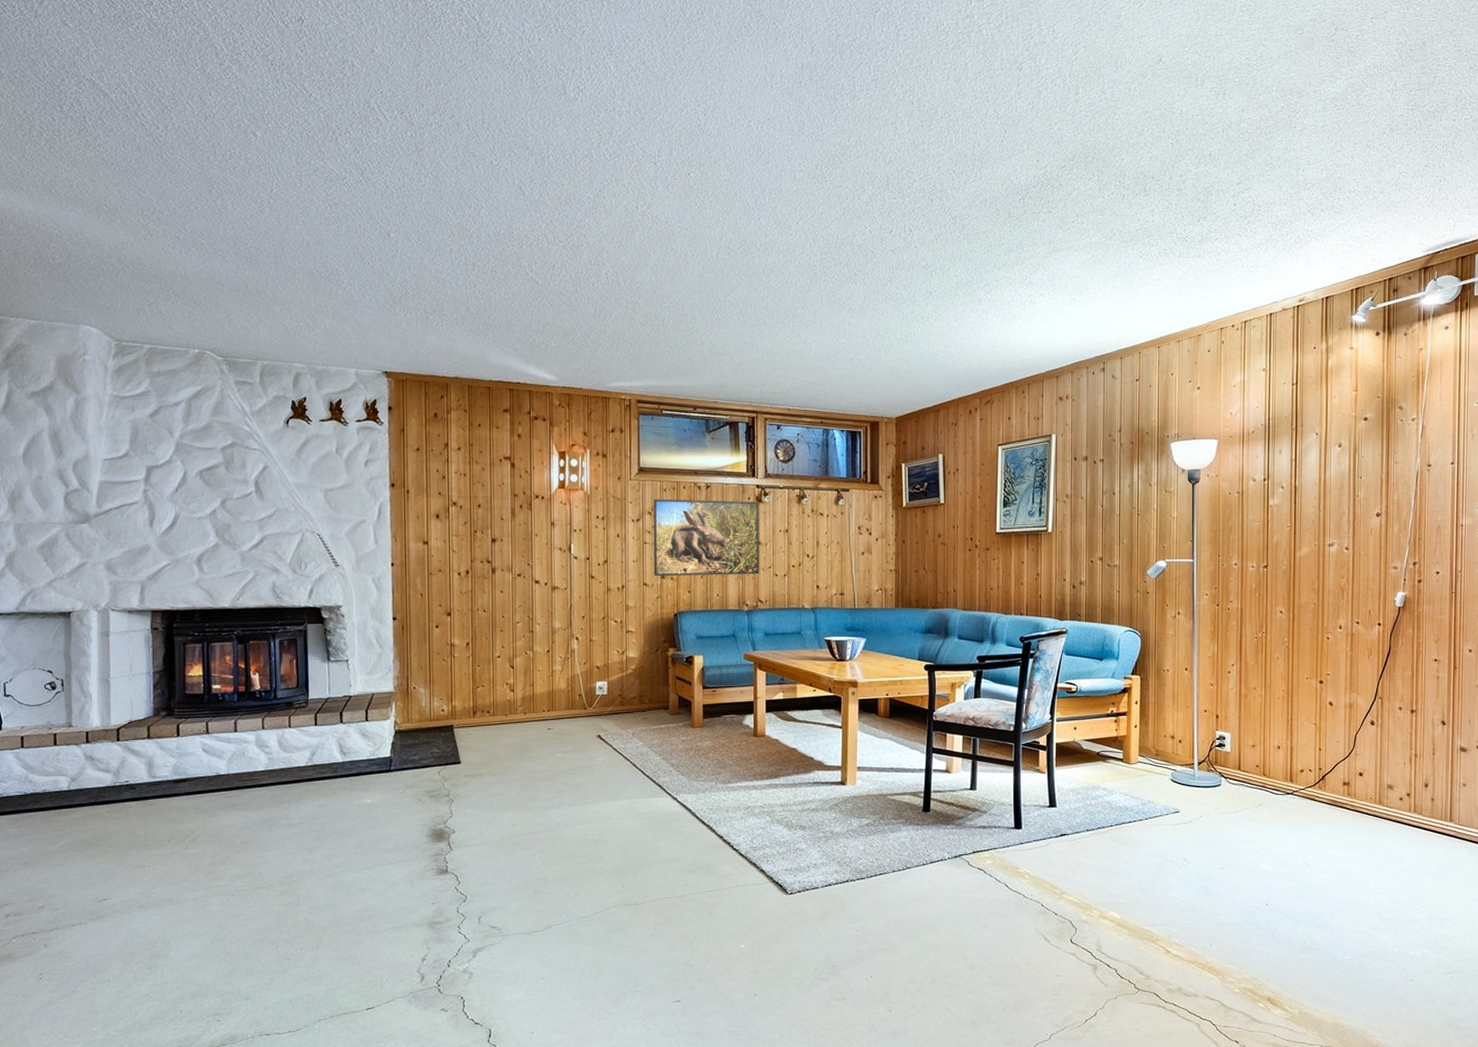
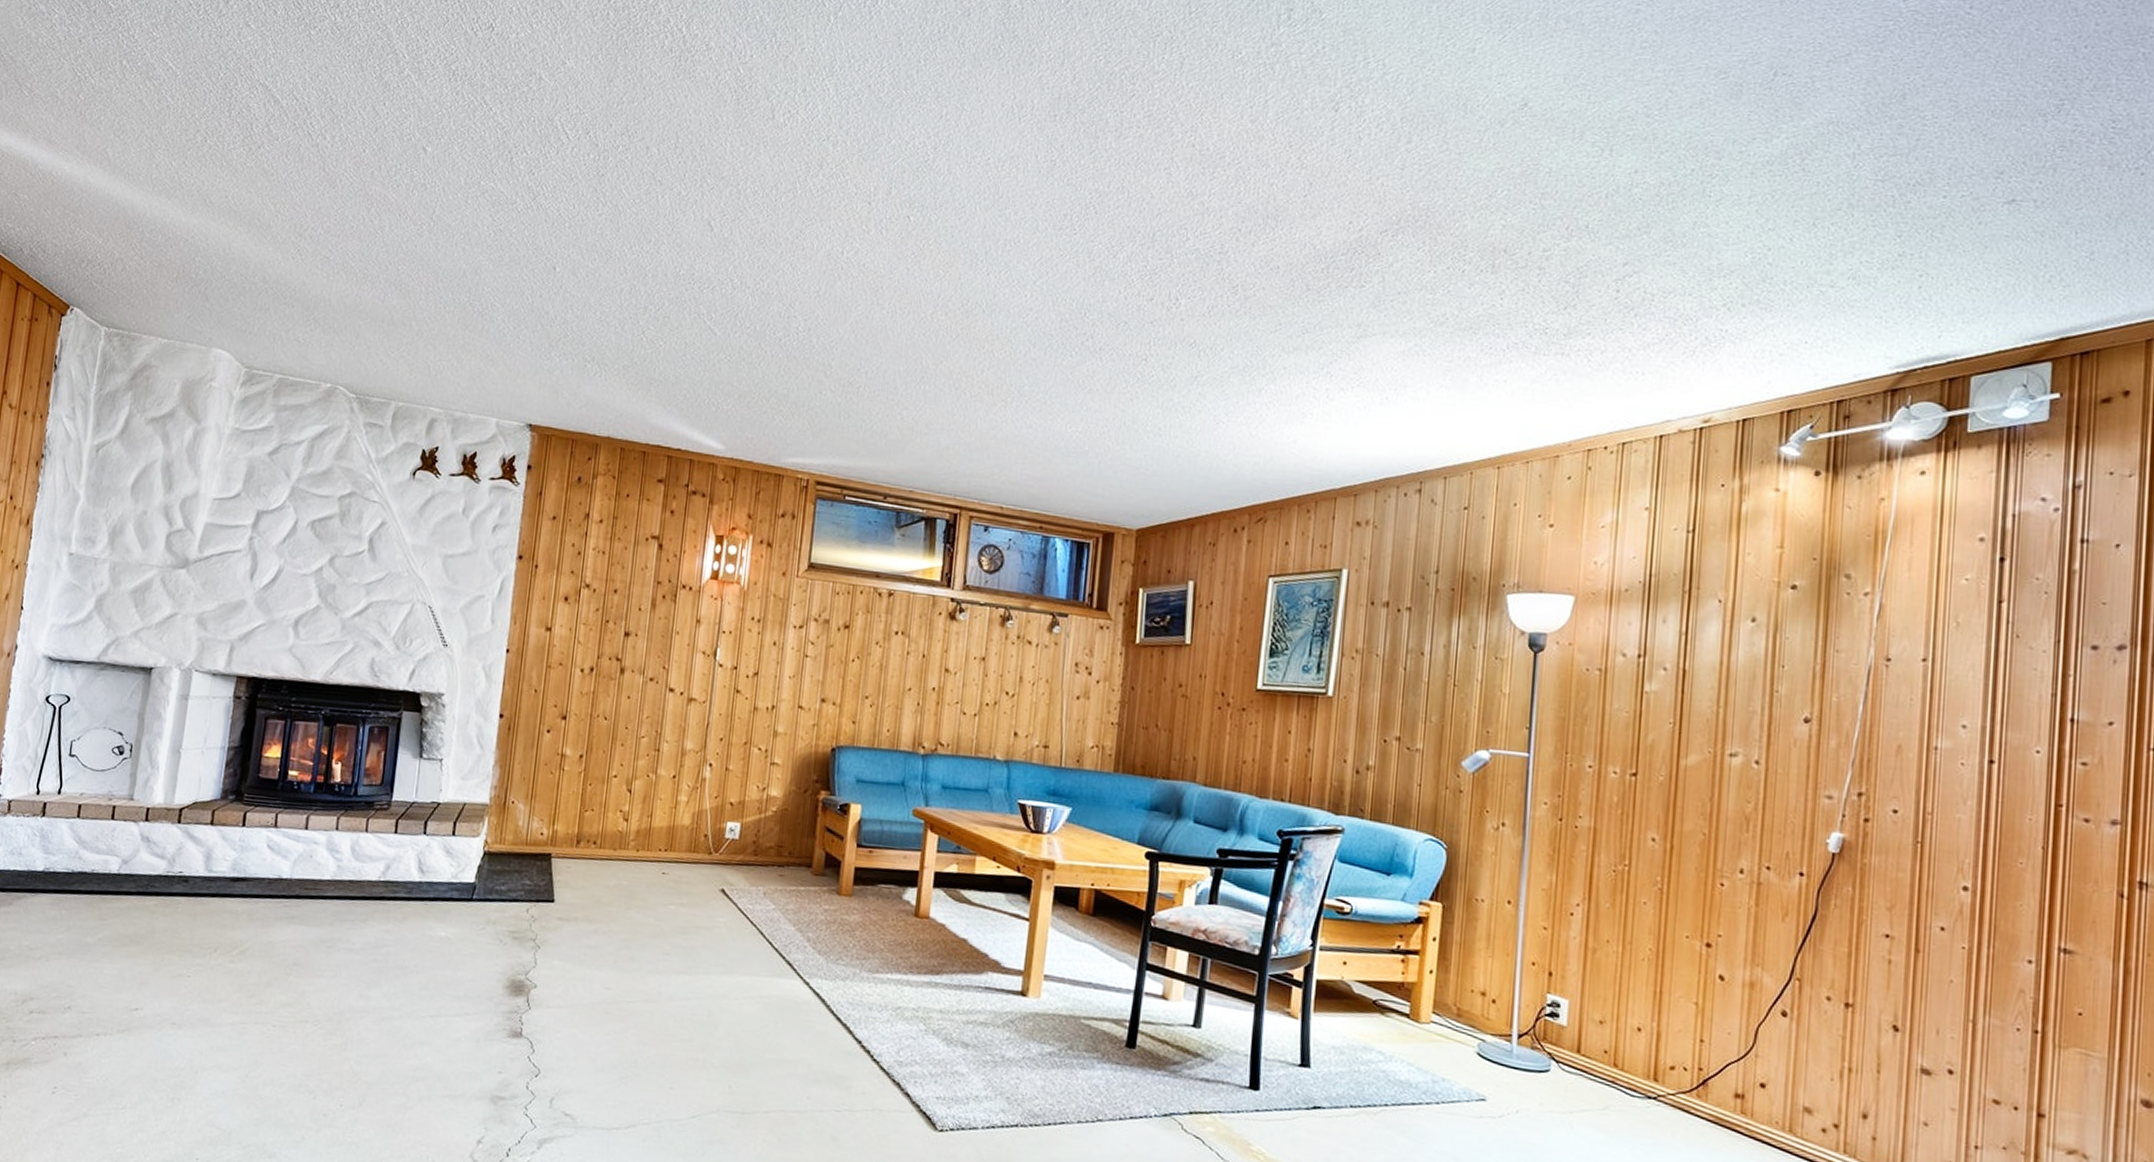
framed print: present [653,498,760,576] -> none [812,602,952,710]

